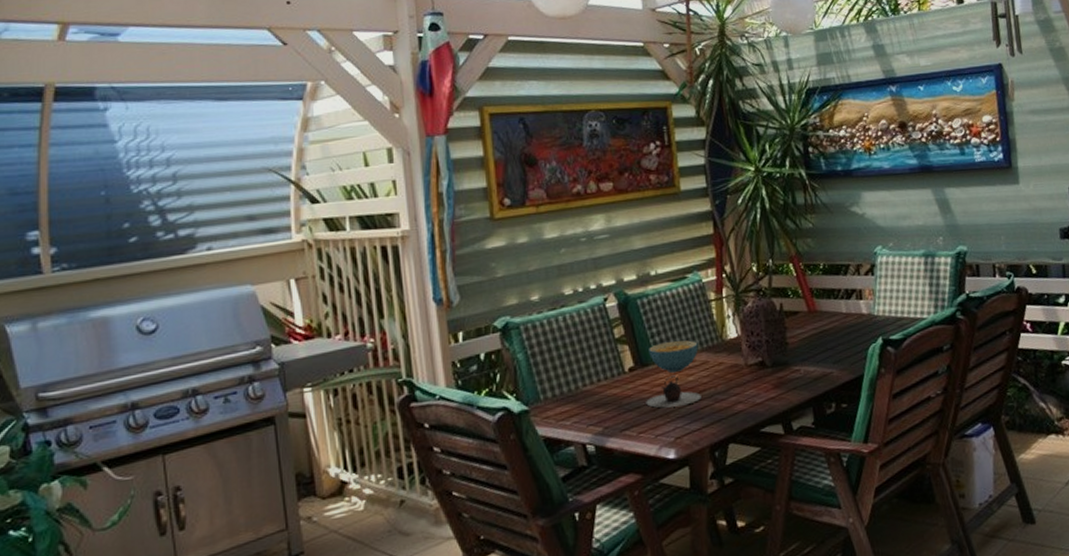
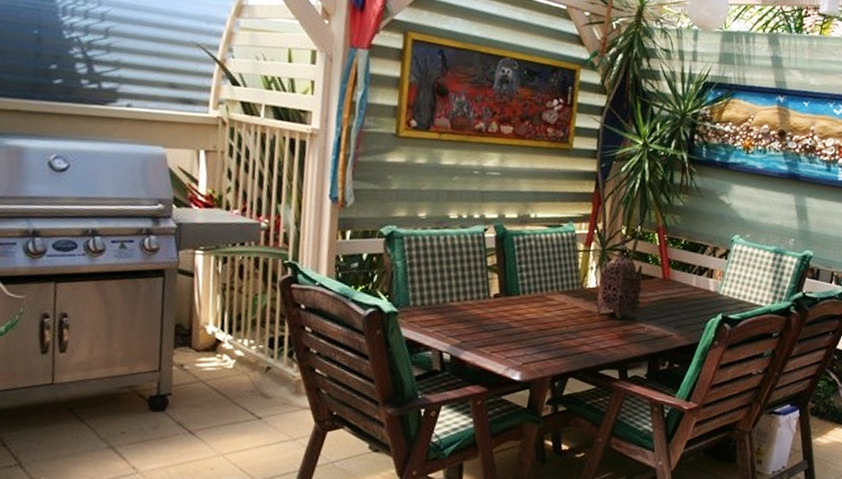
teapot: present [646,375,701,408] -> none [503,308,553,337]
cereal bowl: present [649,340,699,373] -> none [515,278,560,307]

